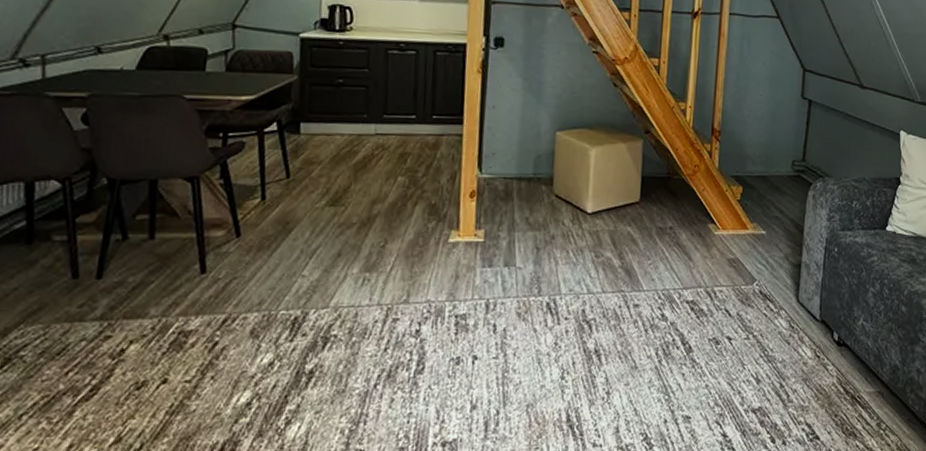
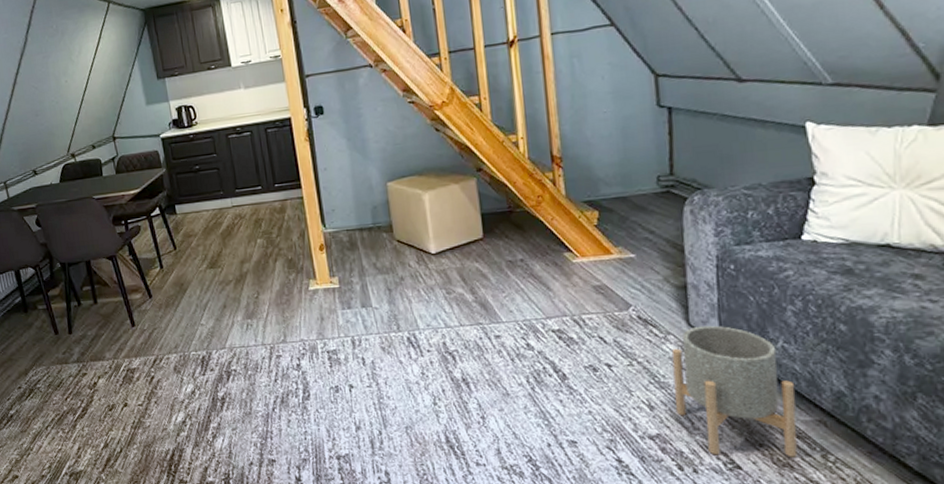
planter: none [776,302,866,427] -> present [671,325,798,457]

